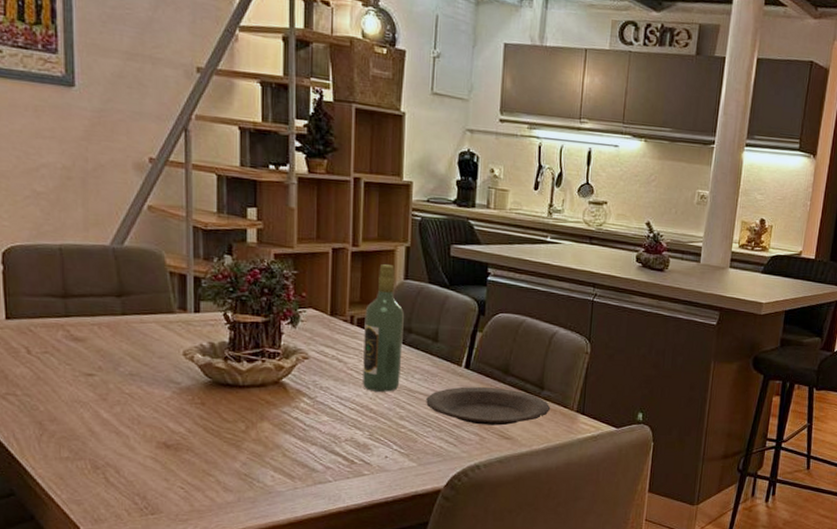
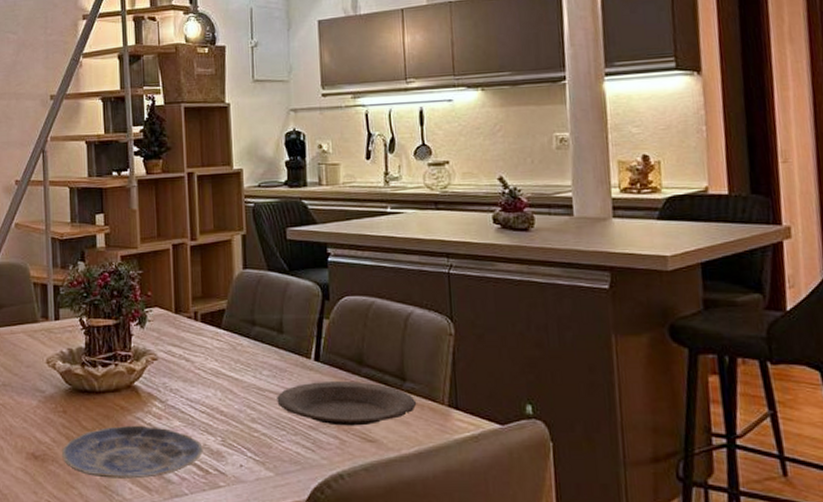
plate: none [197,418,350,468] -> present [61,425,203,479]
wine bottle: present [363,264,405,392] -> none [207,255,248,392]

